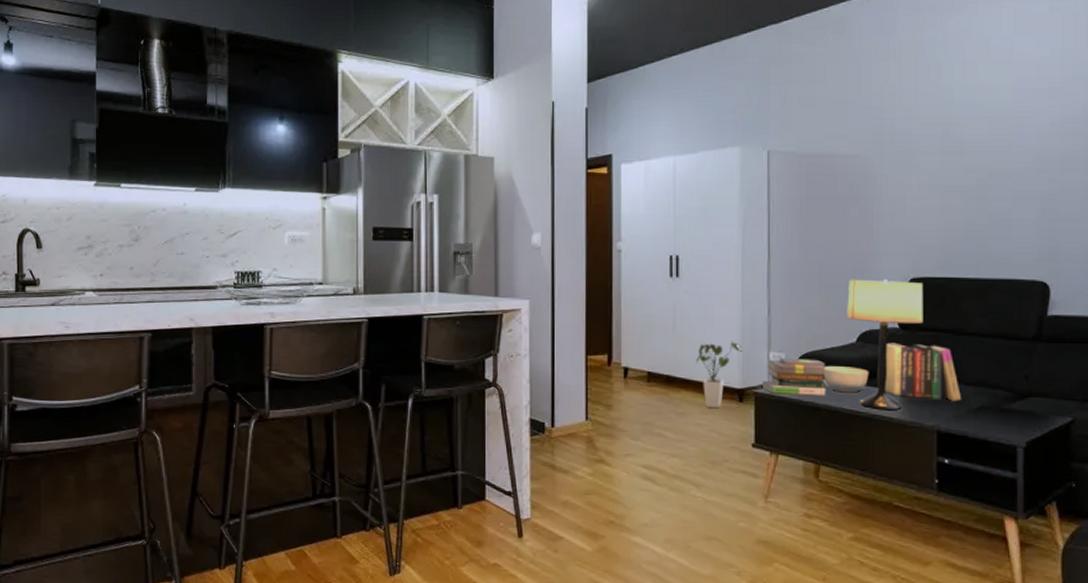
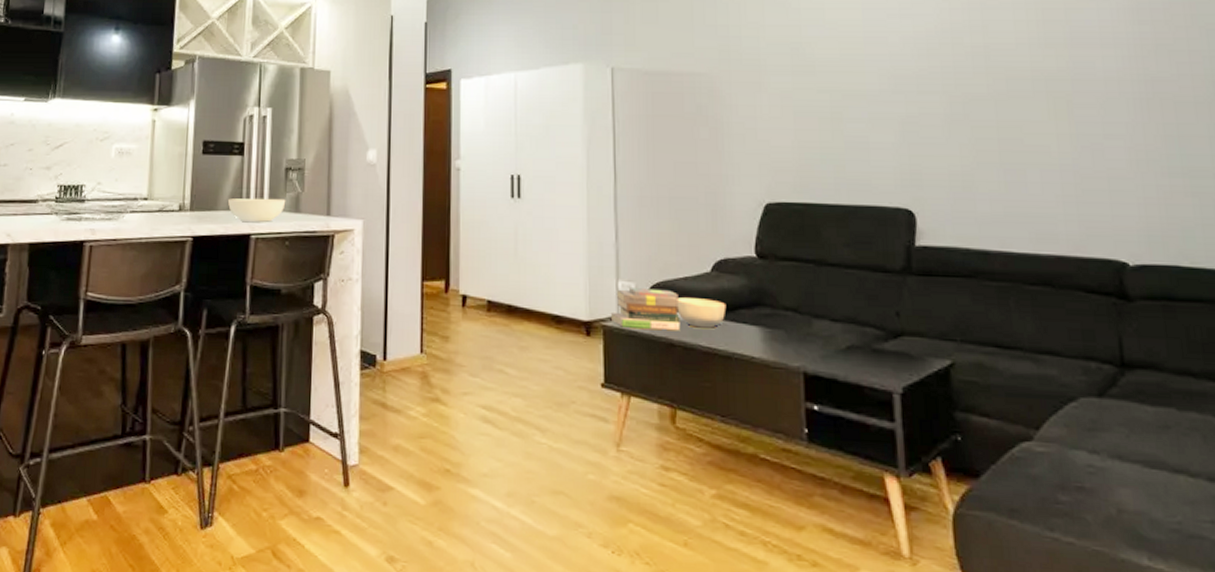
bowl: none [399,281,455,304] -> present [227,198,286,223]
house plant: present [696,341,742,409] -> none [540,268,589,343]
table lamp: present [847,278,924,411] -> none [699,203,782,349]
books: present [885,342,961,401] -> none [743,272,828,340]

